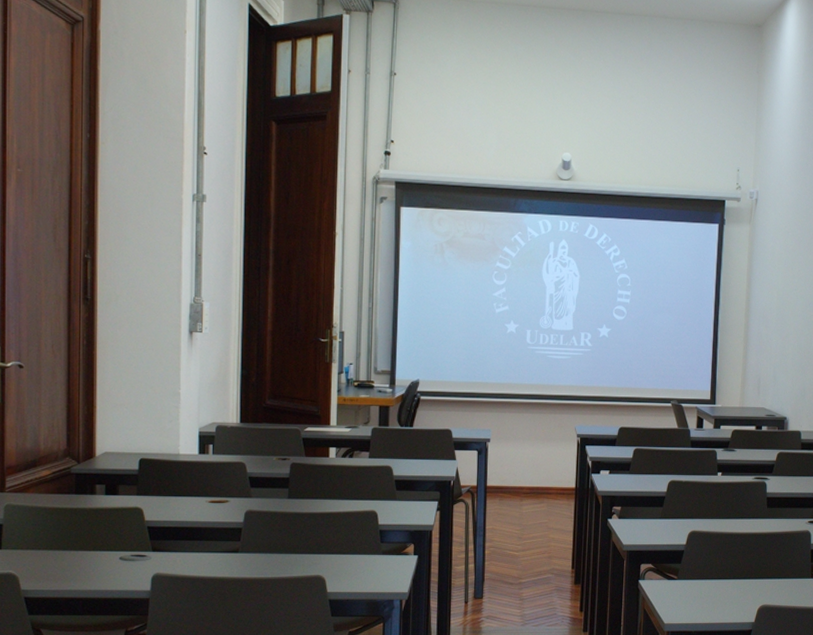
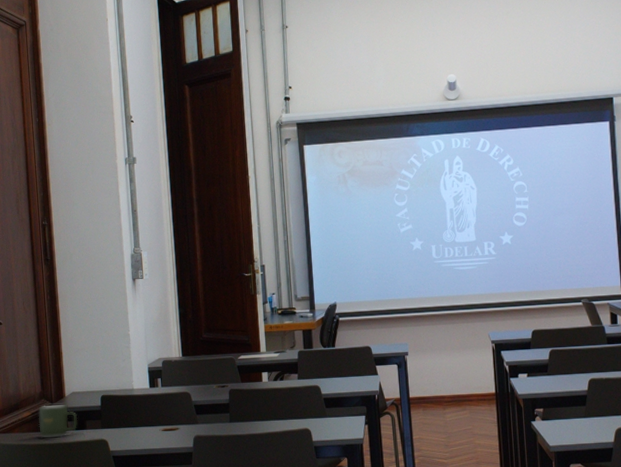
mug: none [60,464,109,502] -> present [38,405,78,438]

